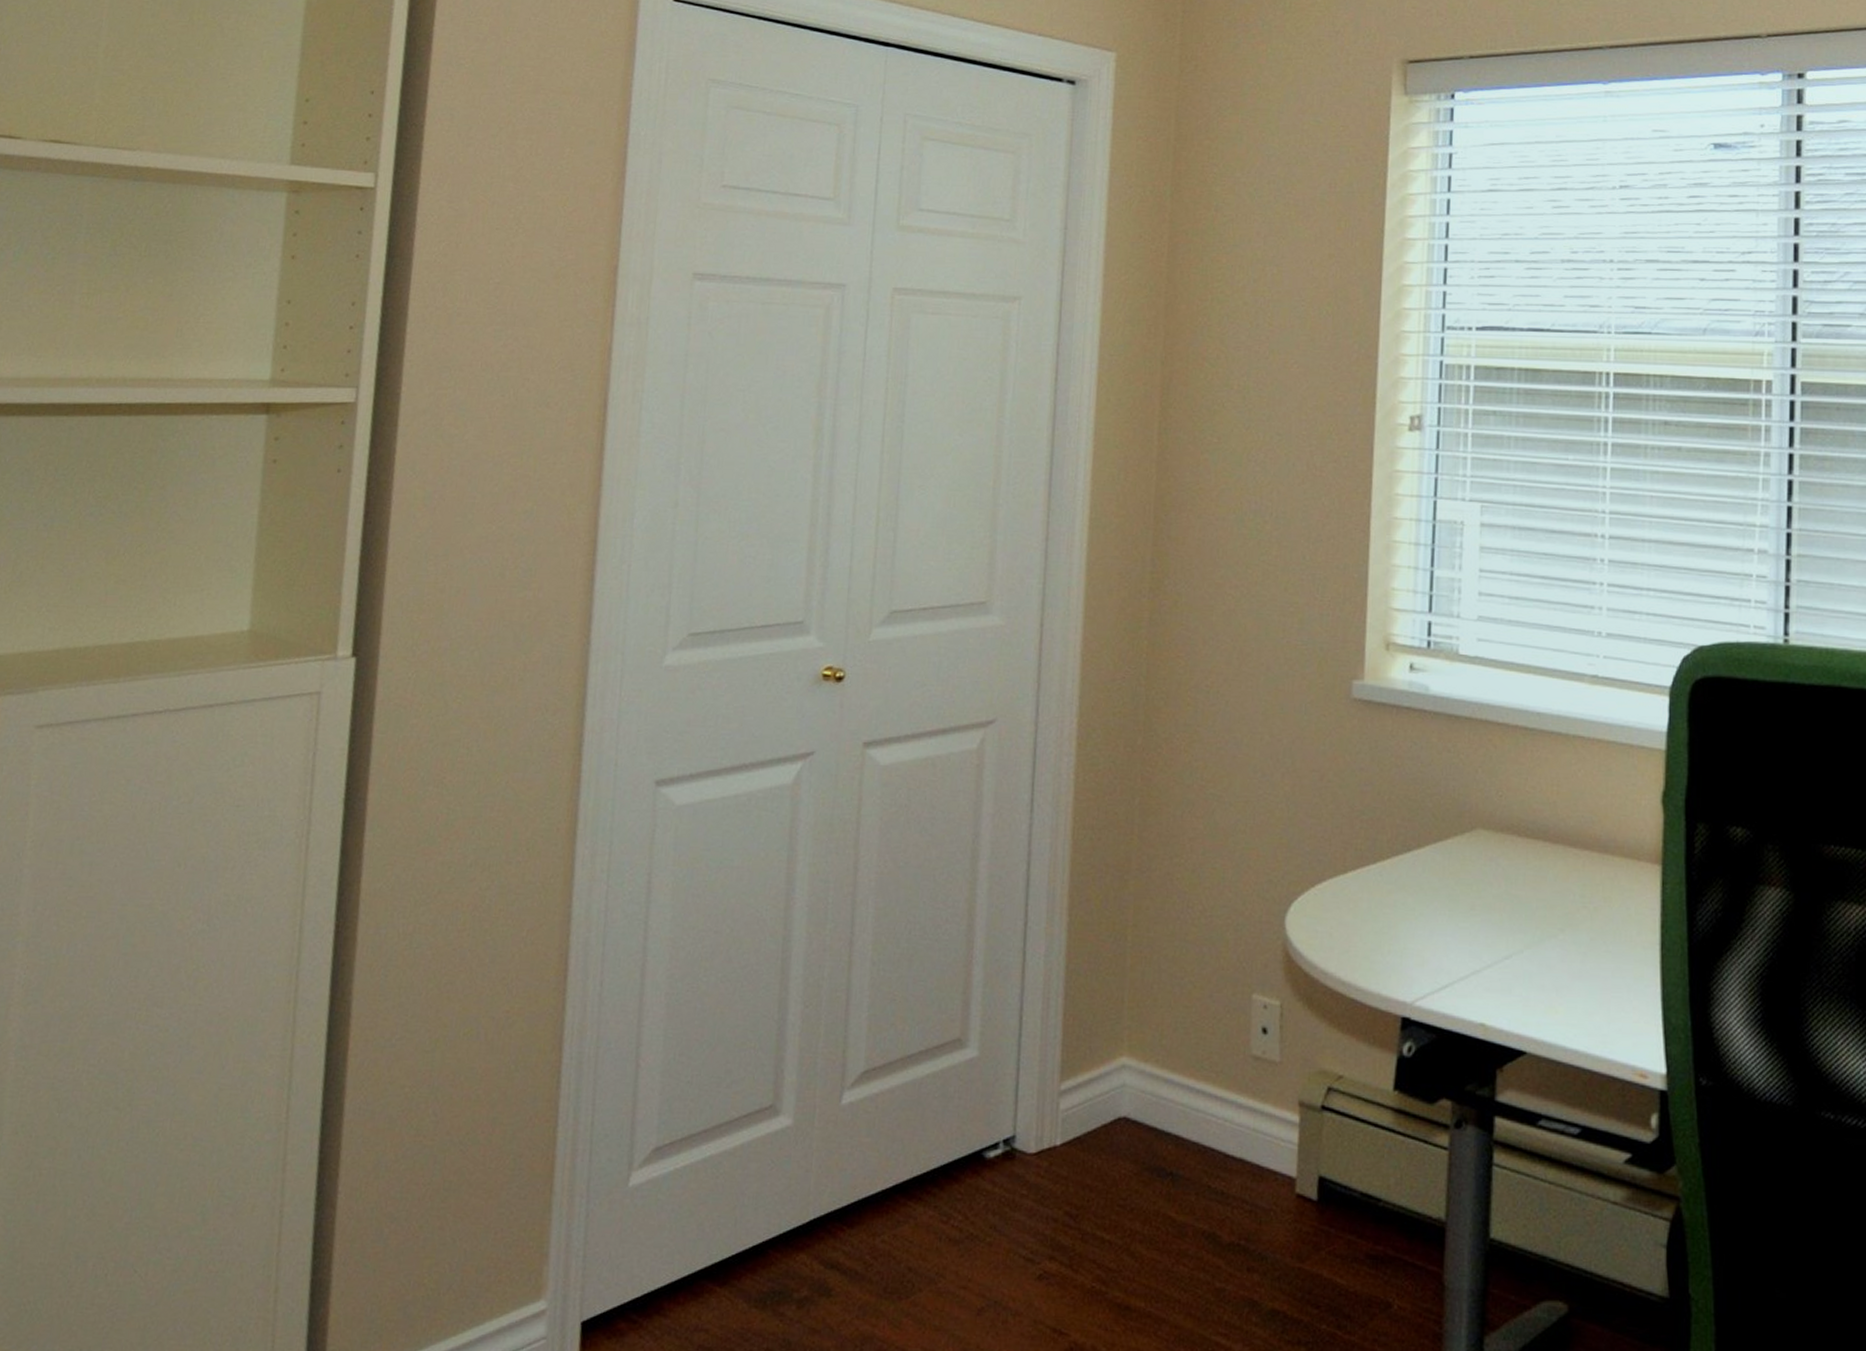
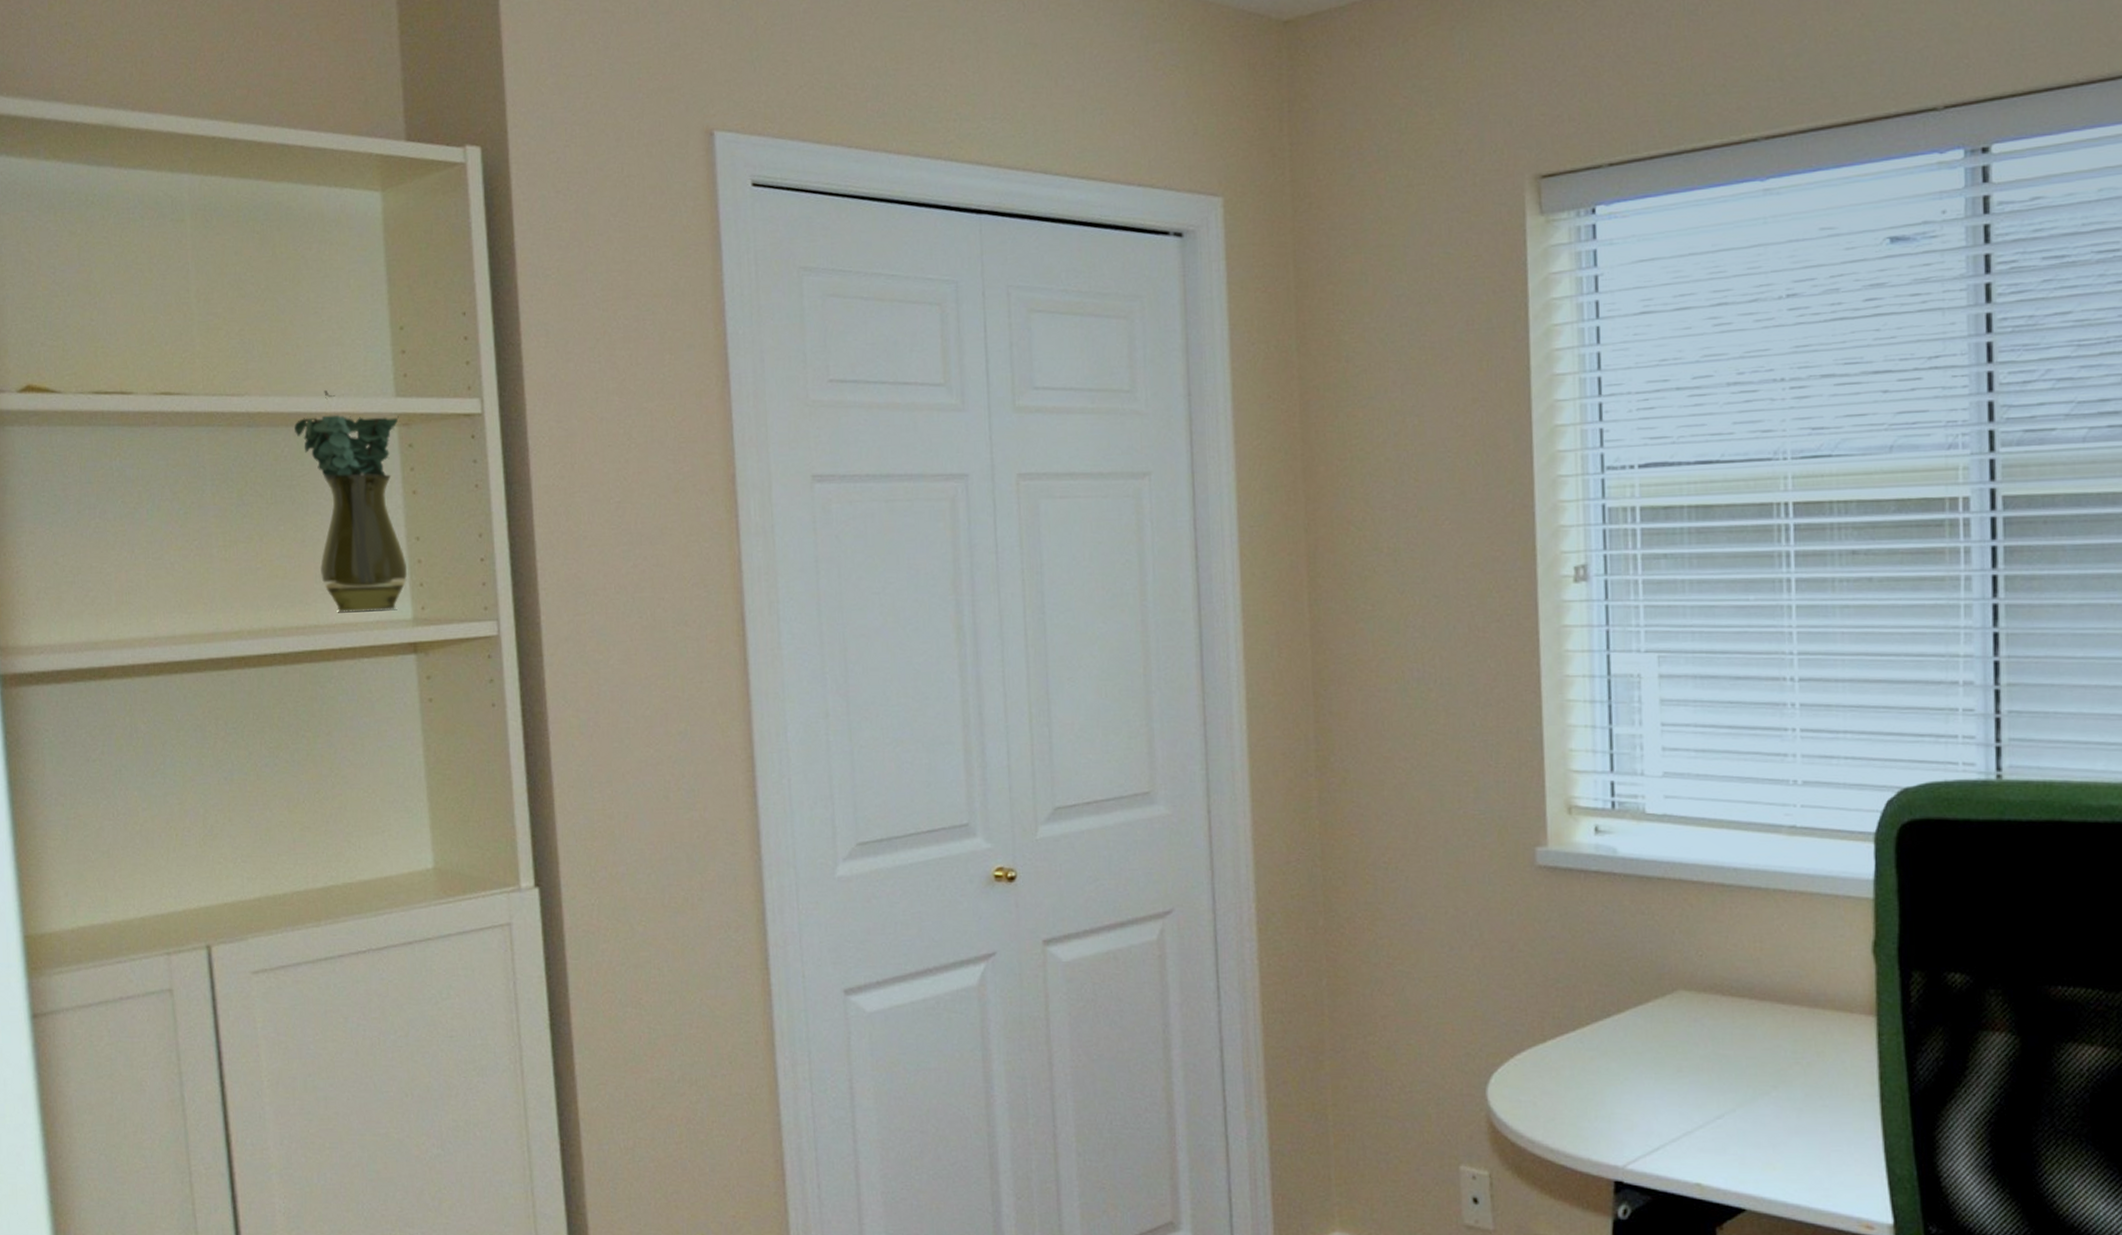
vase: none [181,151,290,369] -> present [294,389,408,612]

